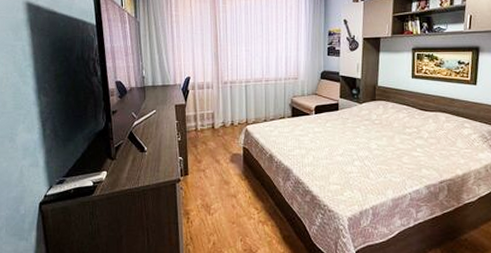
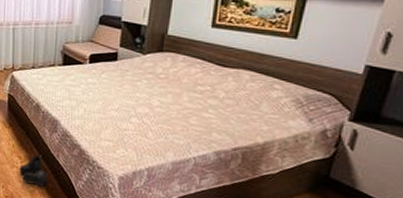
boots: none [256,204,284,235] -> present [19,155,49,187]

